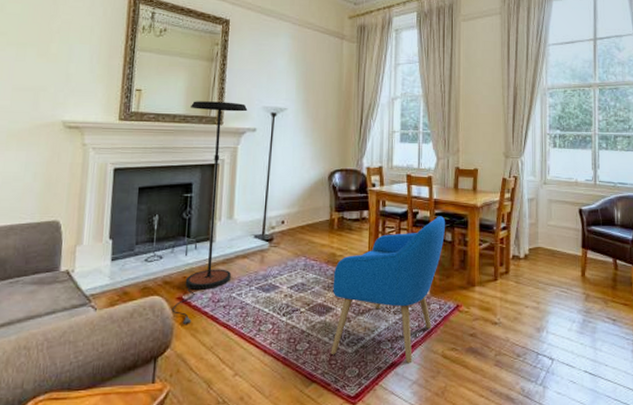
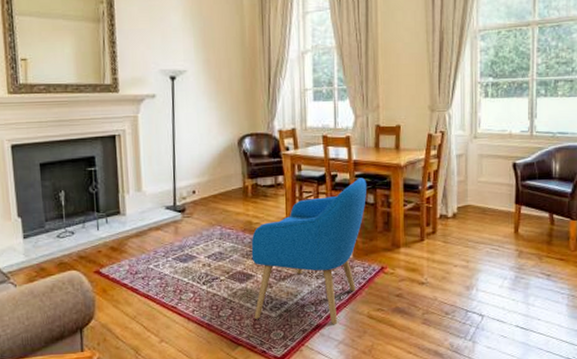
floor lamp: present [171,101,248,324] -> none [82,67,146,296]

